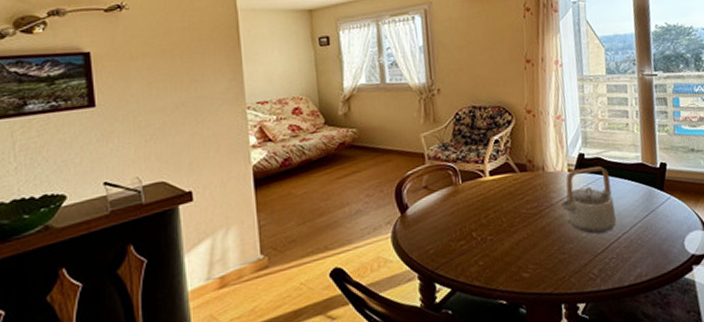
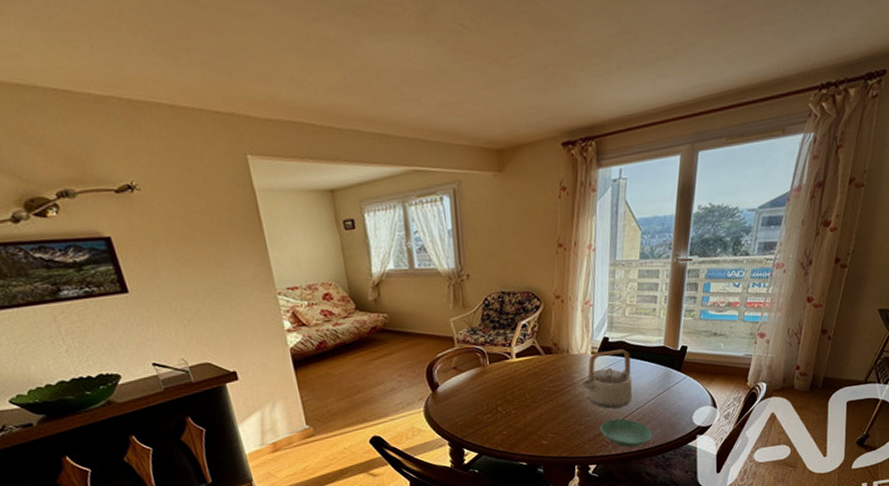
saucer: none [585,245,644,281] -> present [600,418,653,447]

